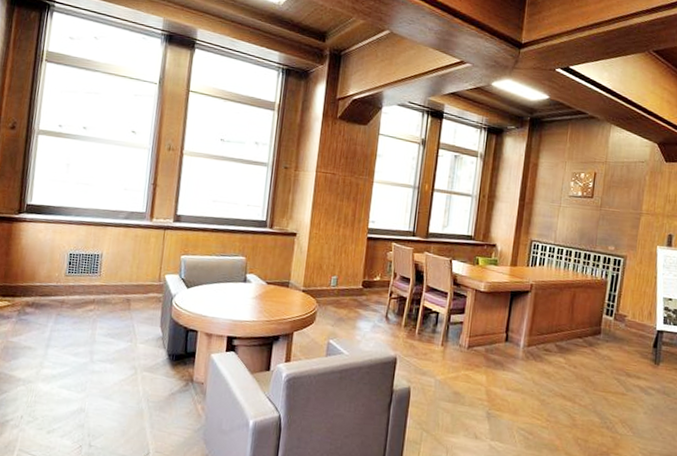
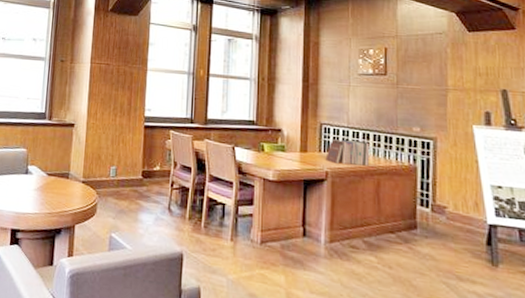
books: none [532,255,571,280] -> present [325,139,370,166]

